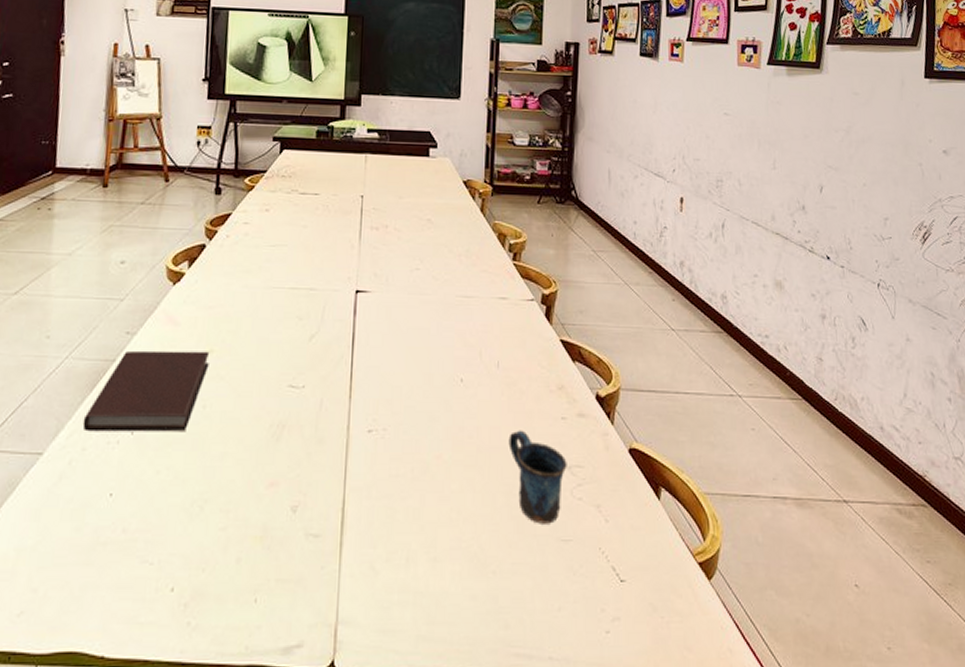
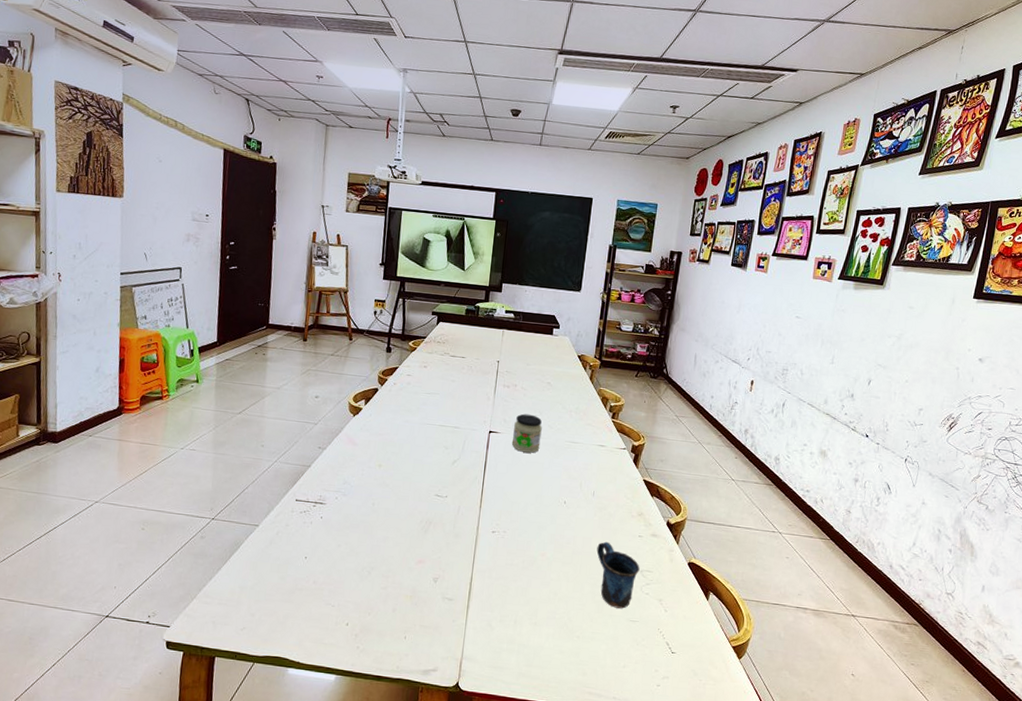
notebook: present [82,350,210,432] -> none [286,460,379,519]
jar: none [386,263,425,316] -> present [511,413,542,453]

